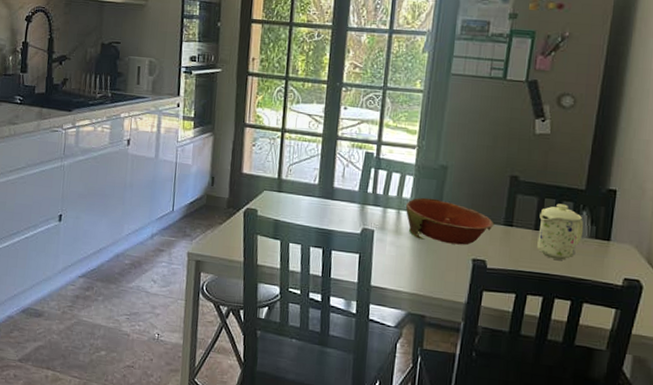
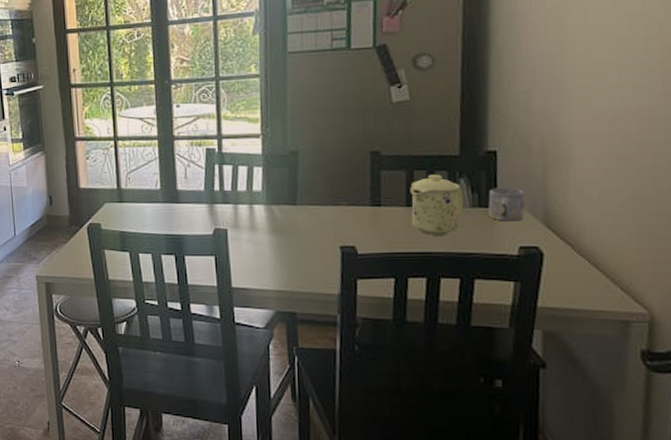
bowl: present [406,197,494,245] -> none [258,187,360,233]
mug: none [602,223,635,256] -> present [488,187,525,222]

